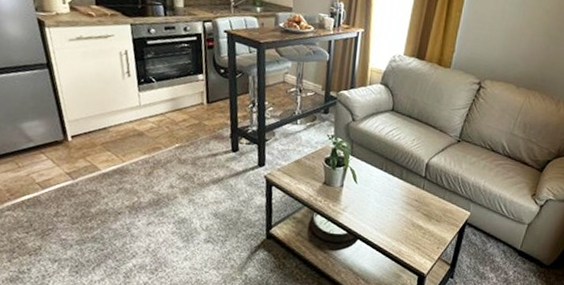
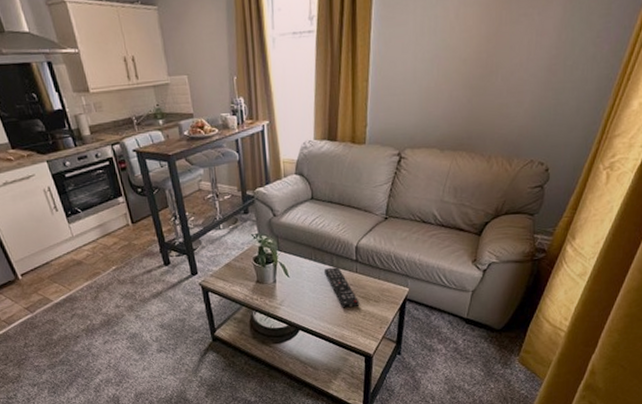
remote control: none [392,180,422,224] -> present [323,267,360,308]

